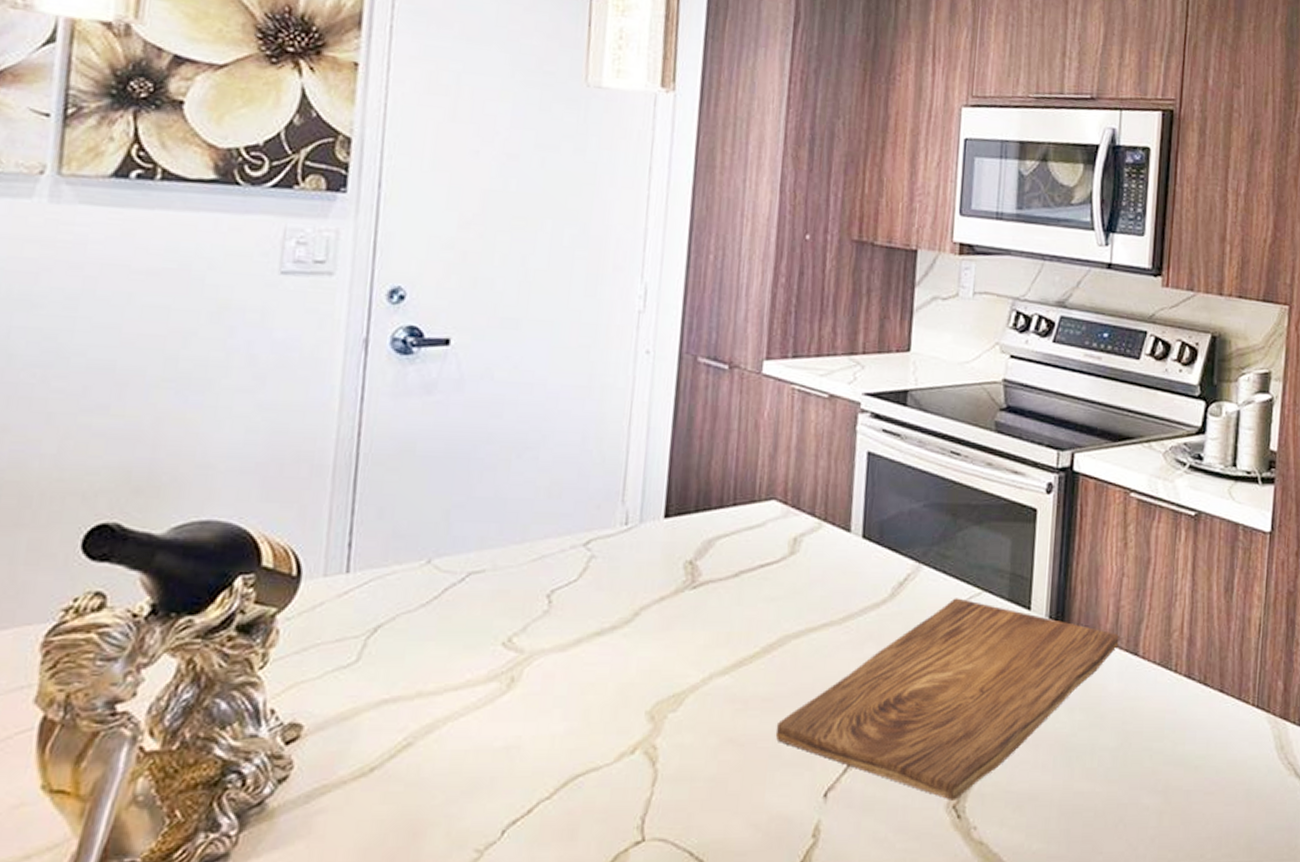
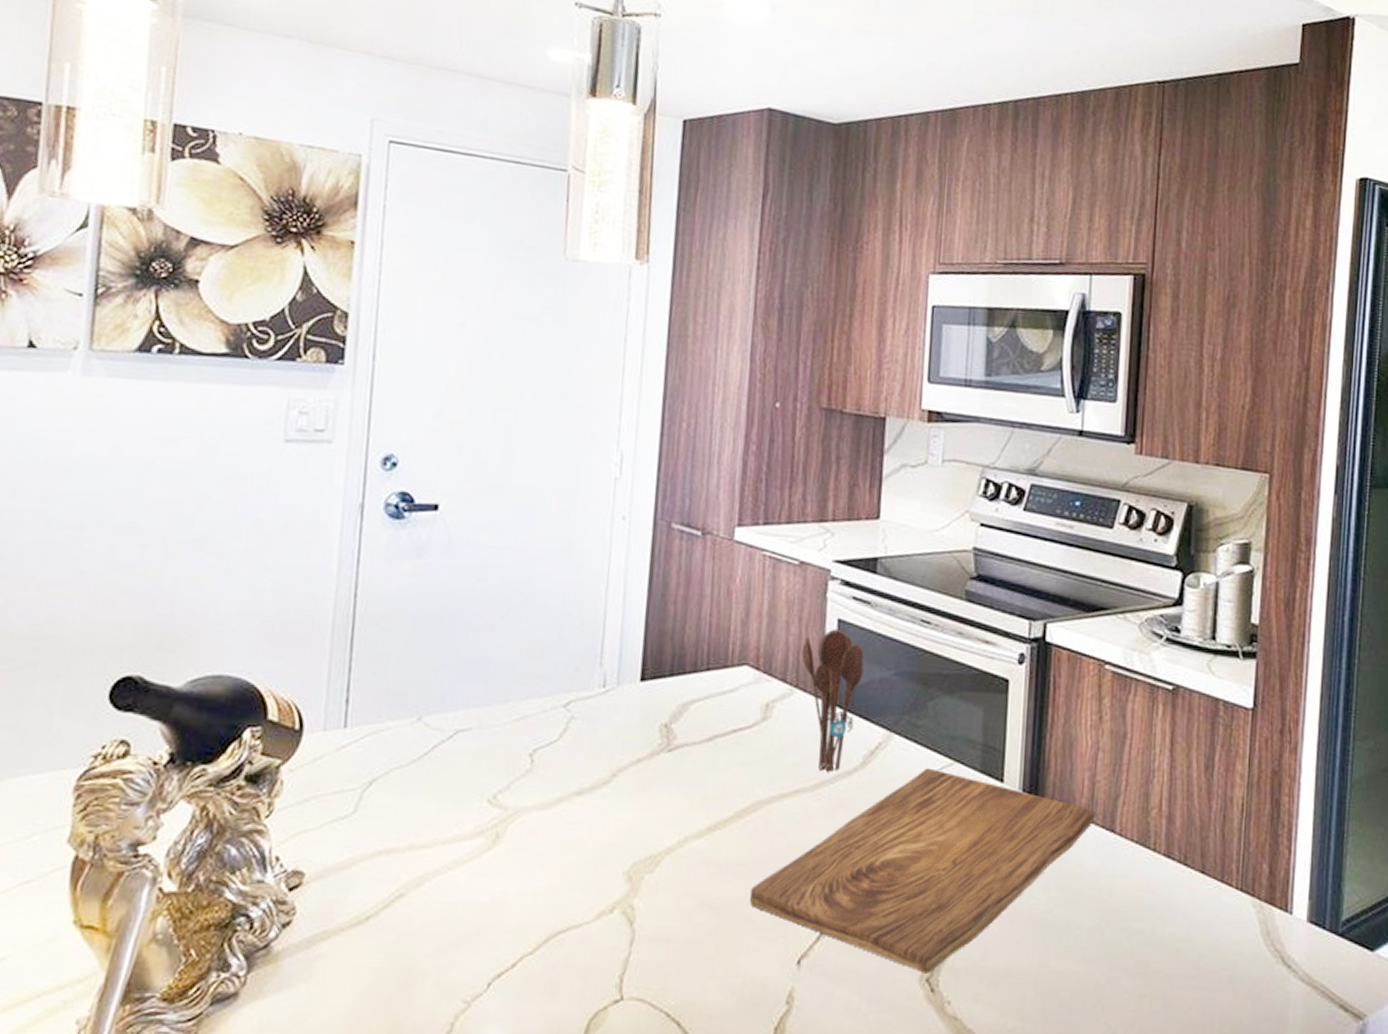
utensil holder: none [831,461,894,605] -> present [802,629,864,773]

